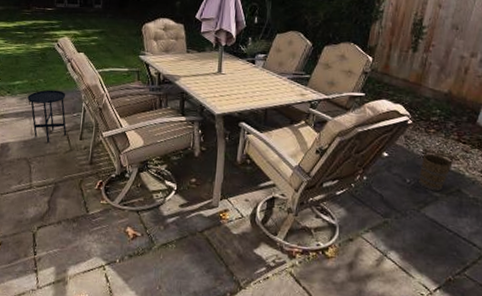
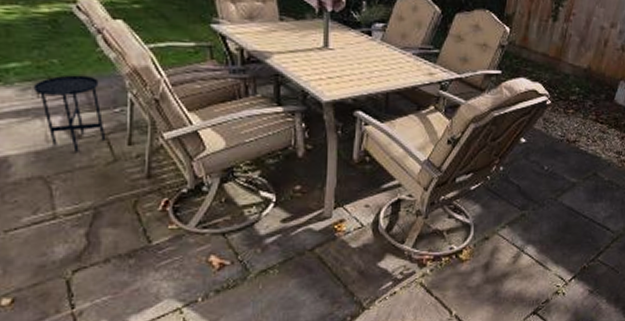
bucket: present [419,146,456,192] -> none [557,129,593,177]

